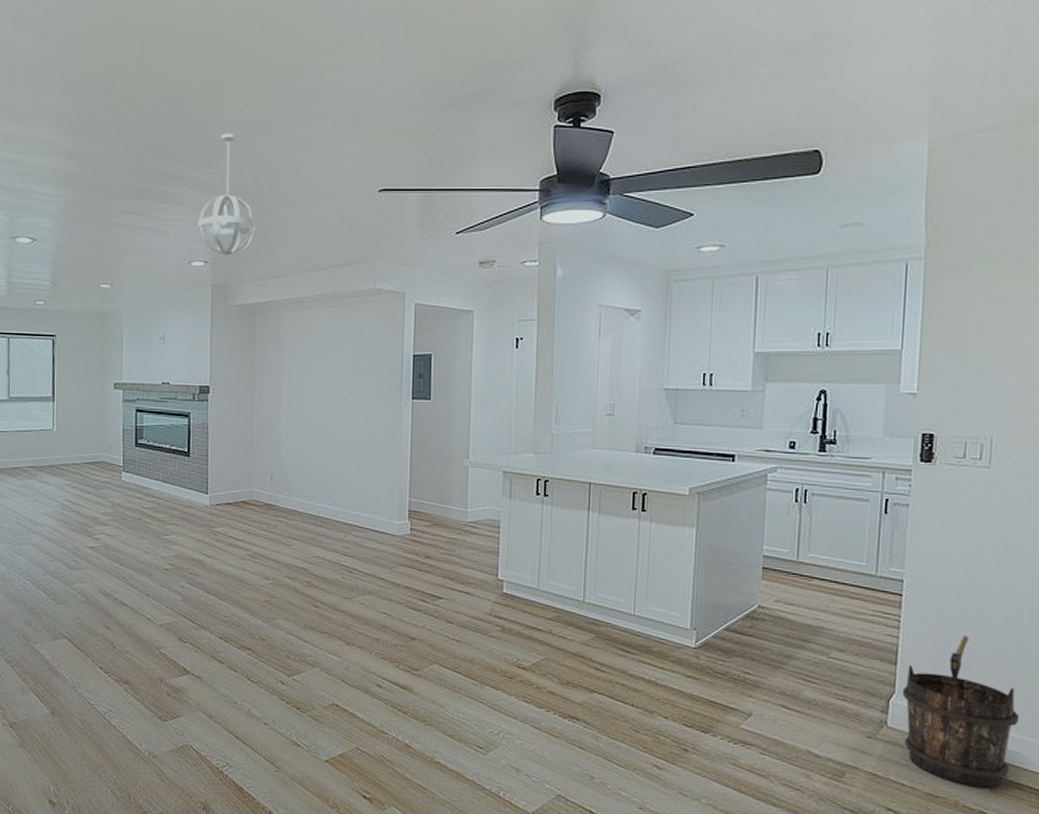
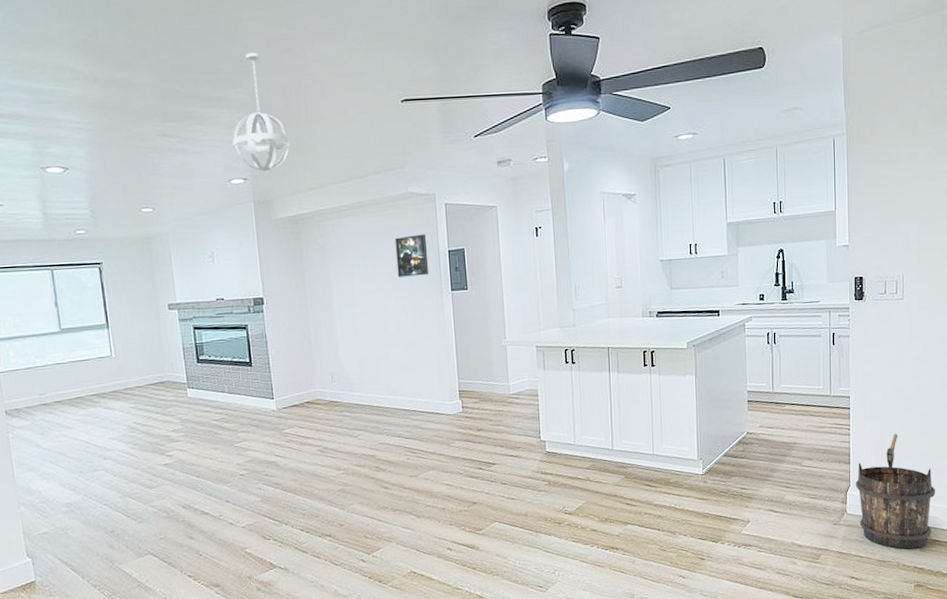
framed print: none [354,334,391,380] -> present [395,234,429,278]

